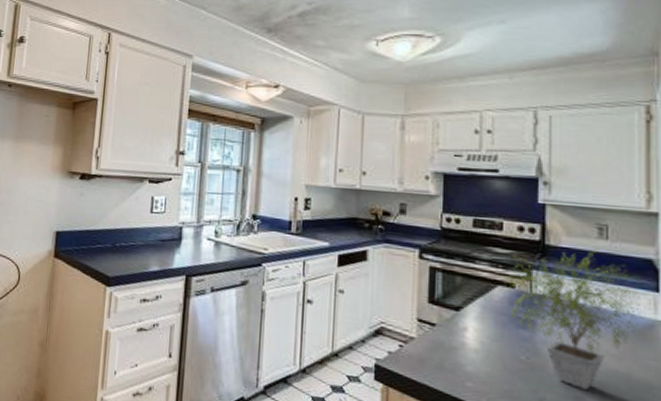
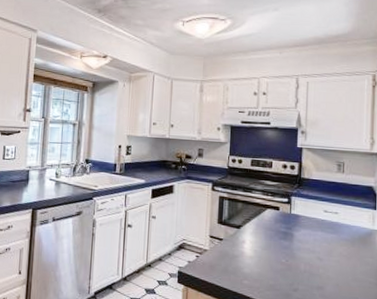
potted plant: present [504,247,646,391] -> none [272,178,367,282]

